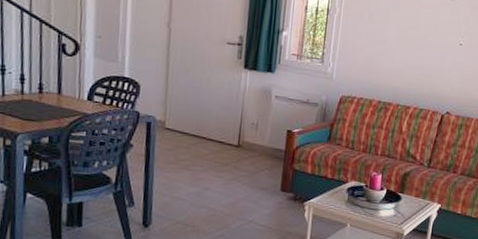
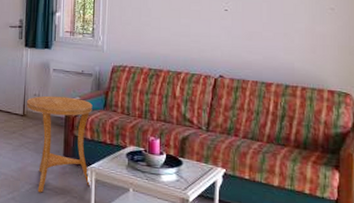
side table: none [242,125,316,229] -> present [26,95,93,193]

